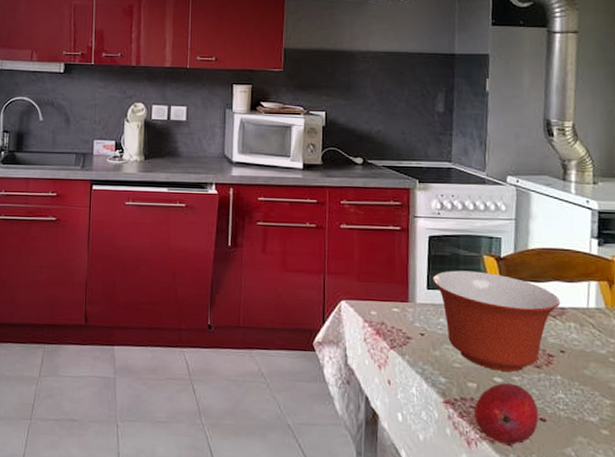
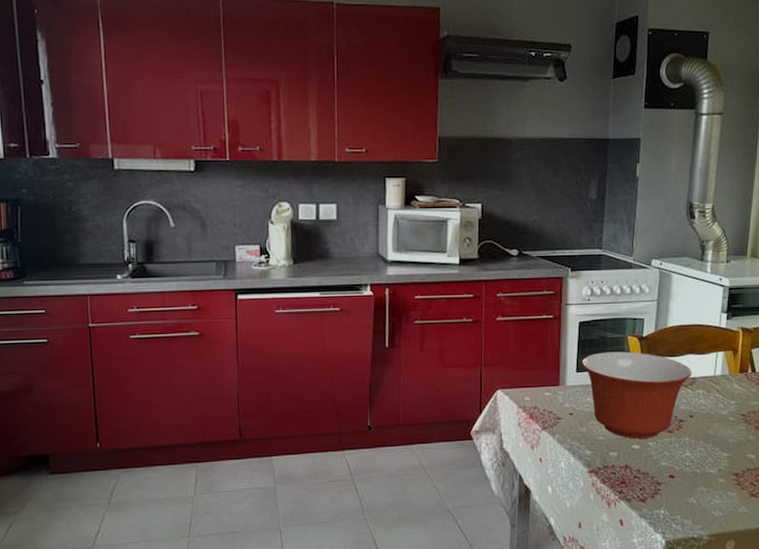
fruit: present [474,383,539,445] -> none [615,449,668,501]

